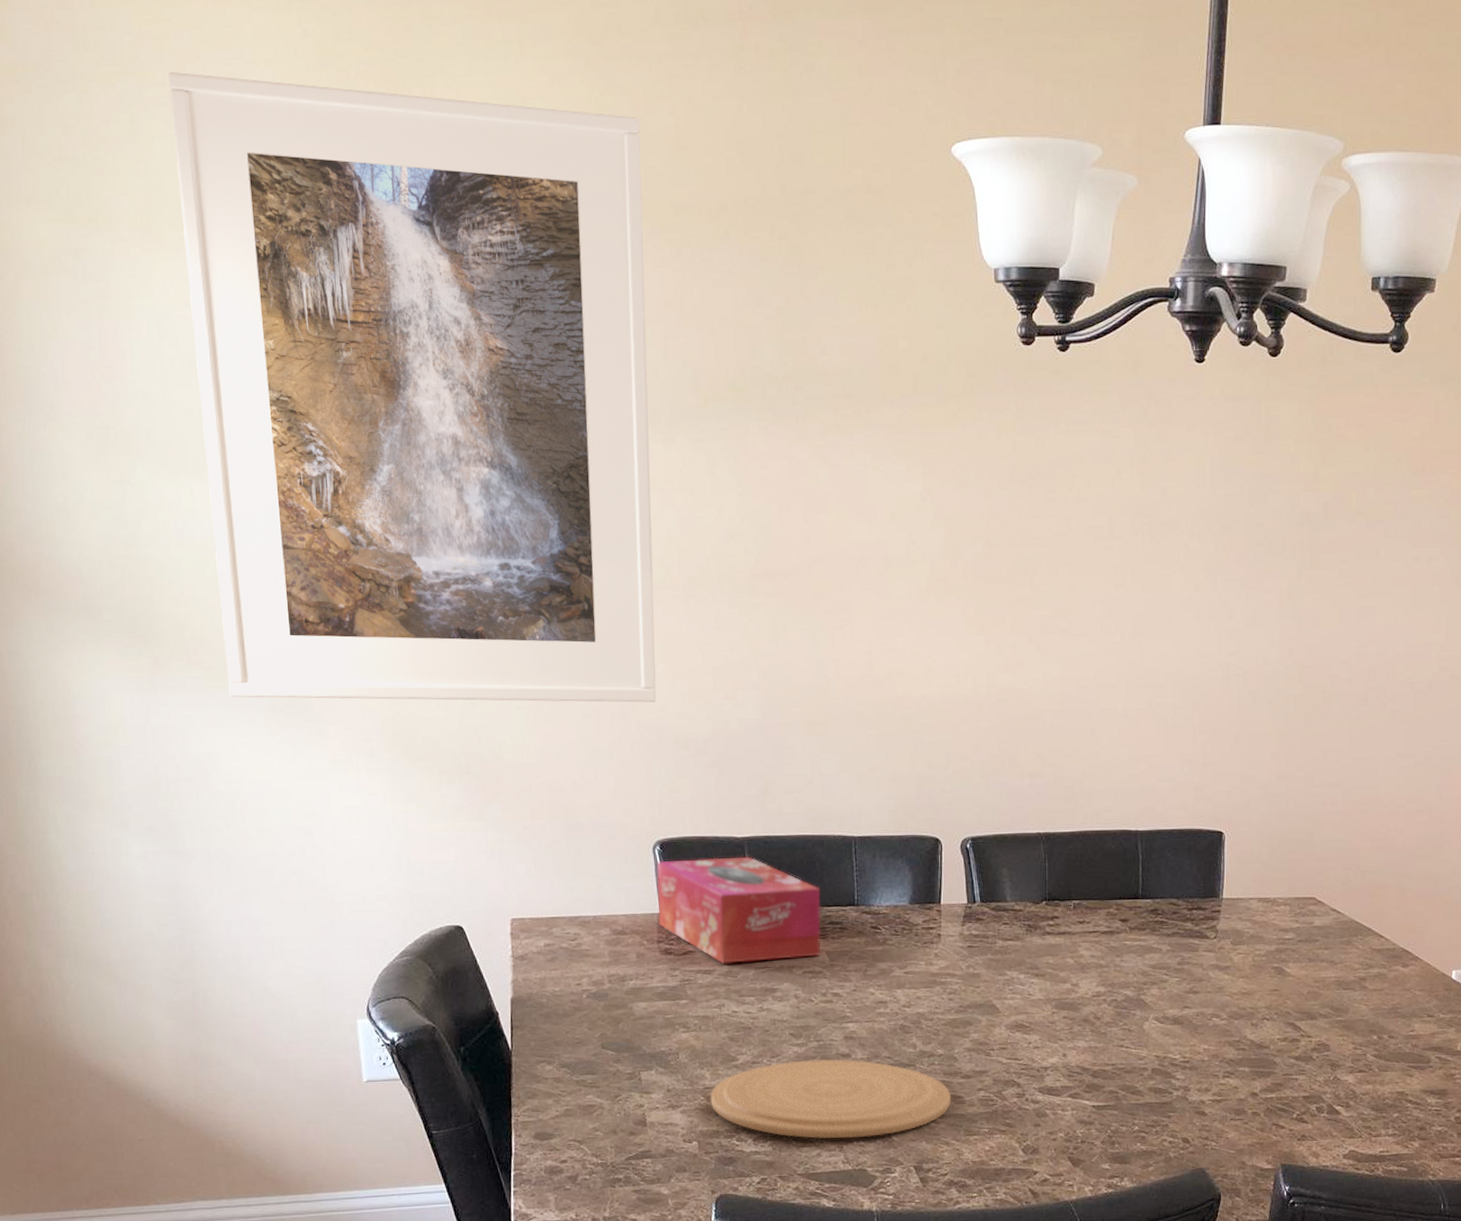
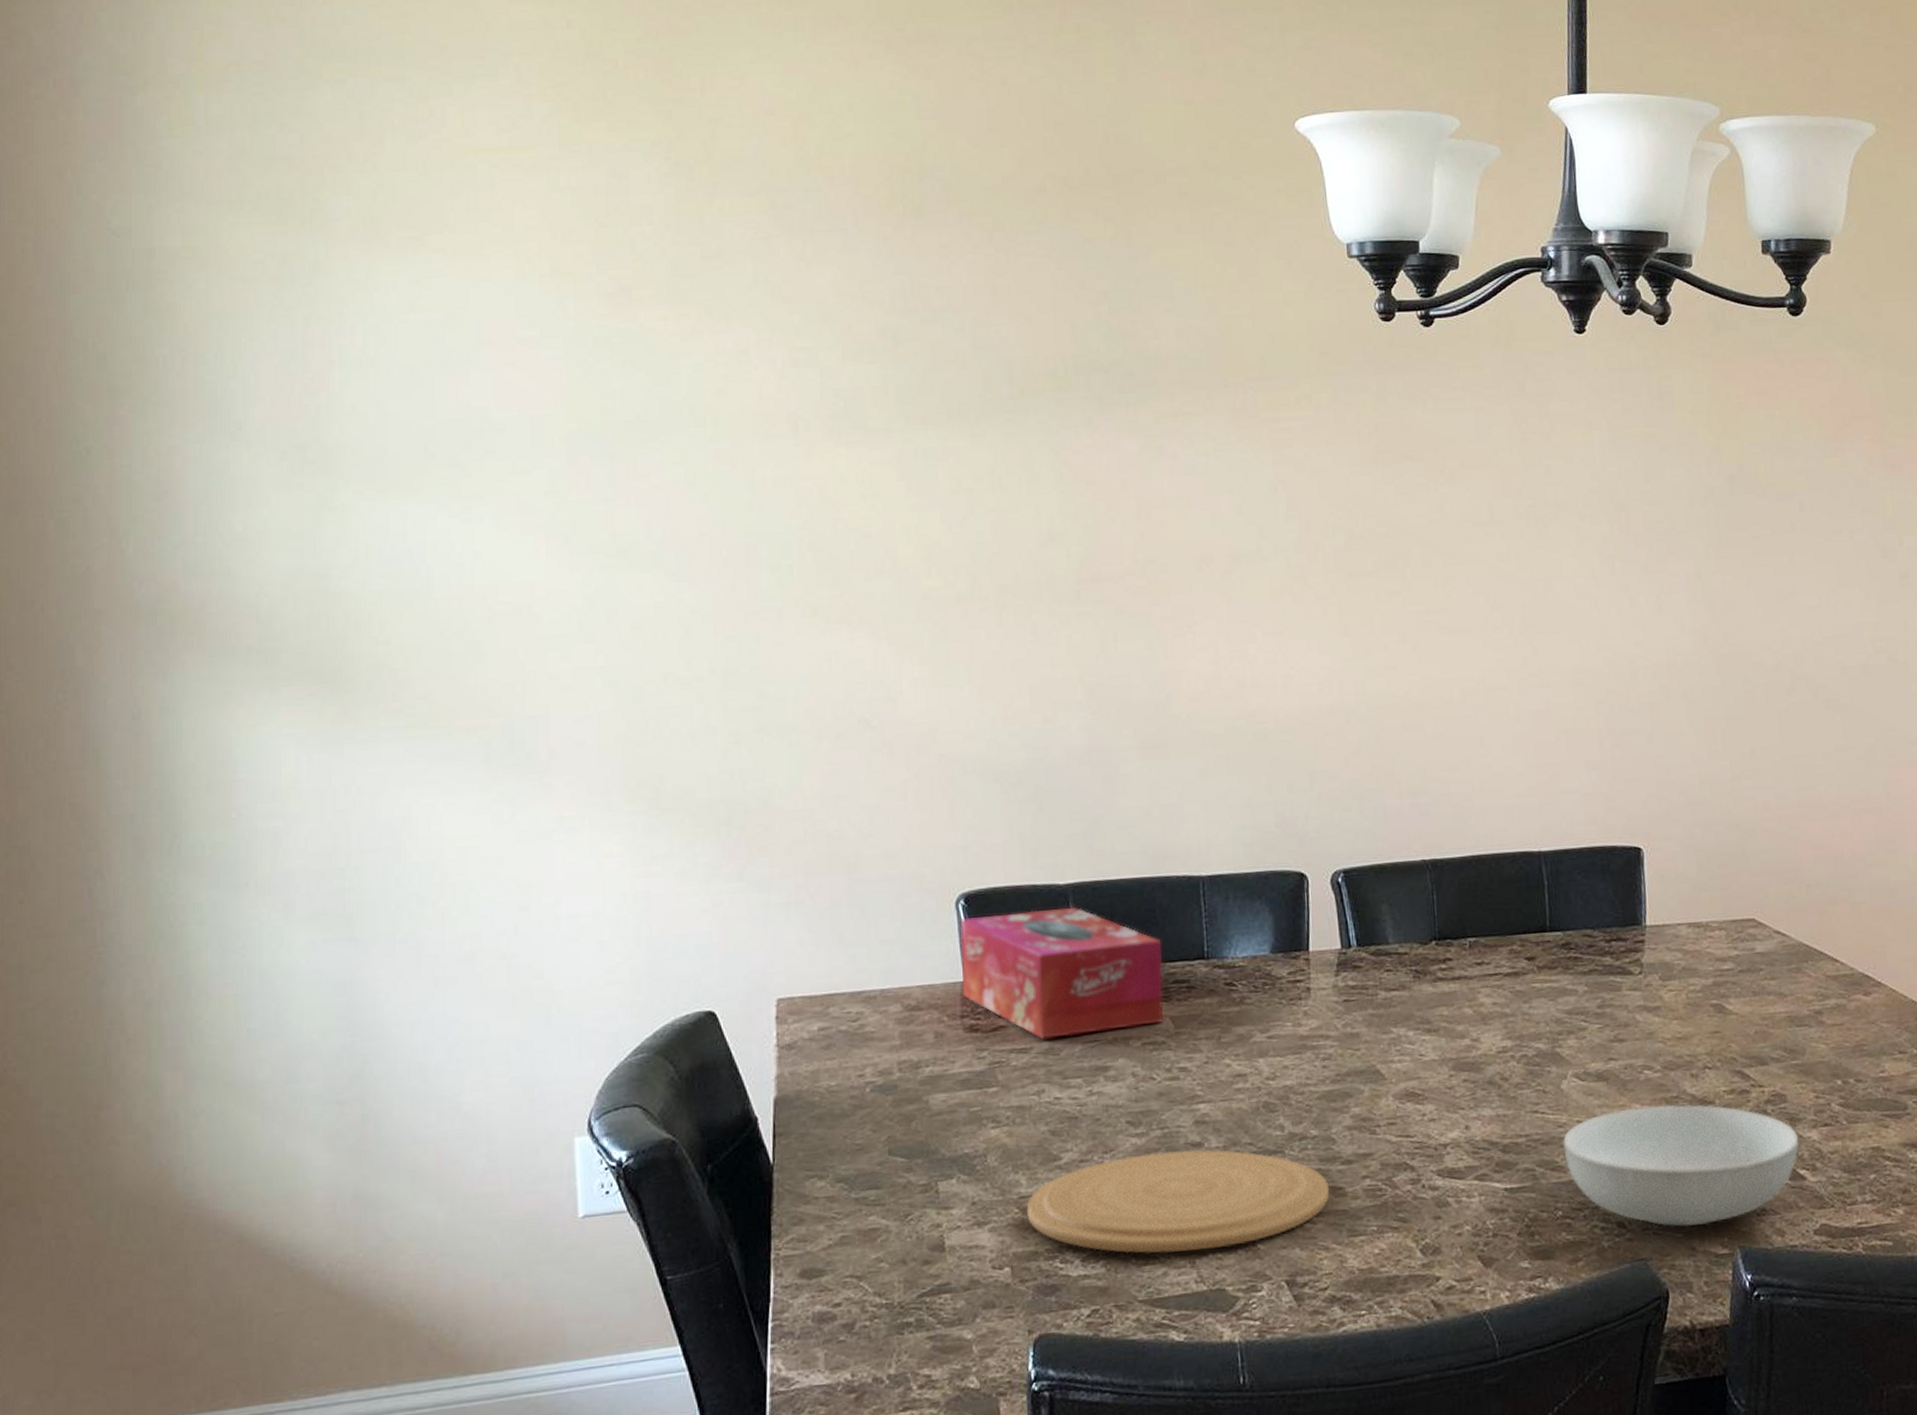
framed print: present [168,71,657,703] -> none [408,66,962,749]
serving bowl: none [1142,1047,1337,1146] -> present [1563,1104,1799,1228]

